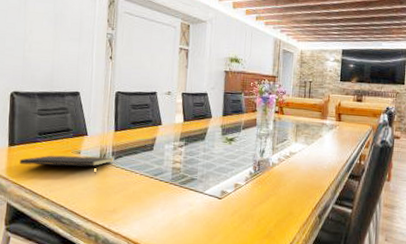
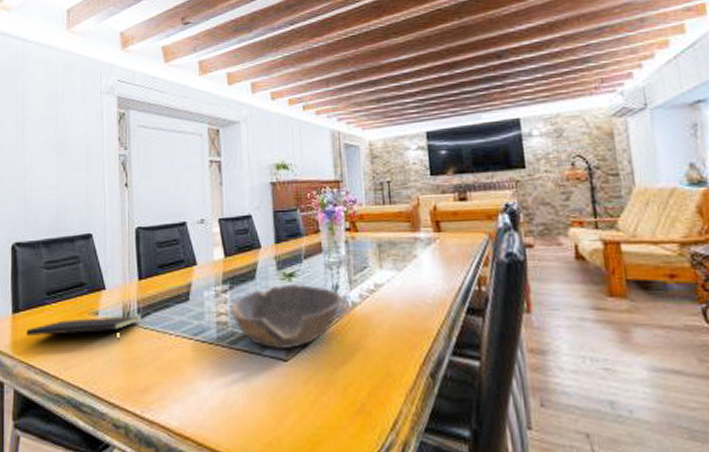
bowl: none [183,146,266,192] -> present [230,284,343,350]

